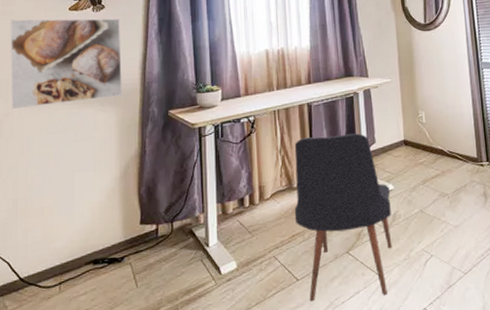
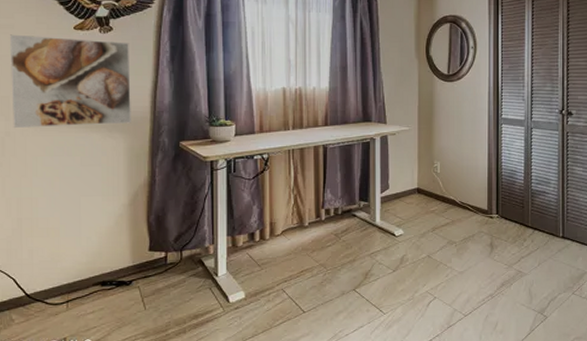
chair: present [294,133,393,302] -> none [304,178,400,333]

